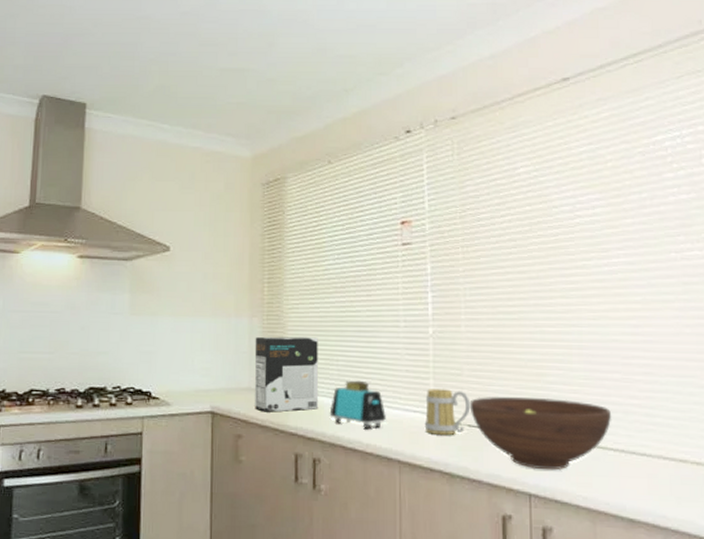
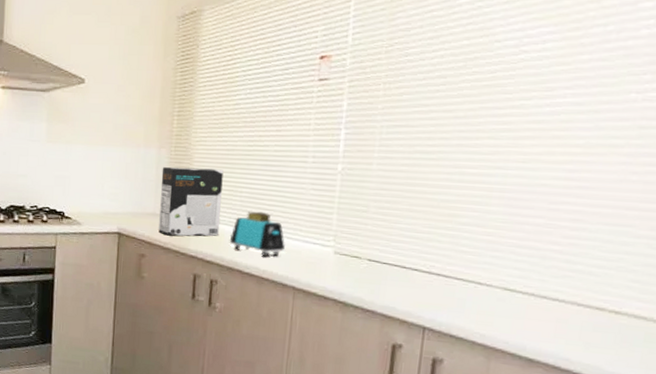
mug: present [424,389,471,436] -> none [323,223,374,268]
fruit bowl: present [469,396,612,471] -> none [372,233,527,308]

